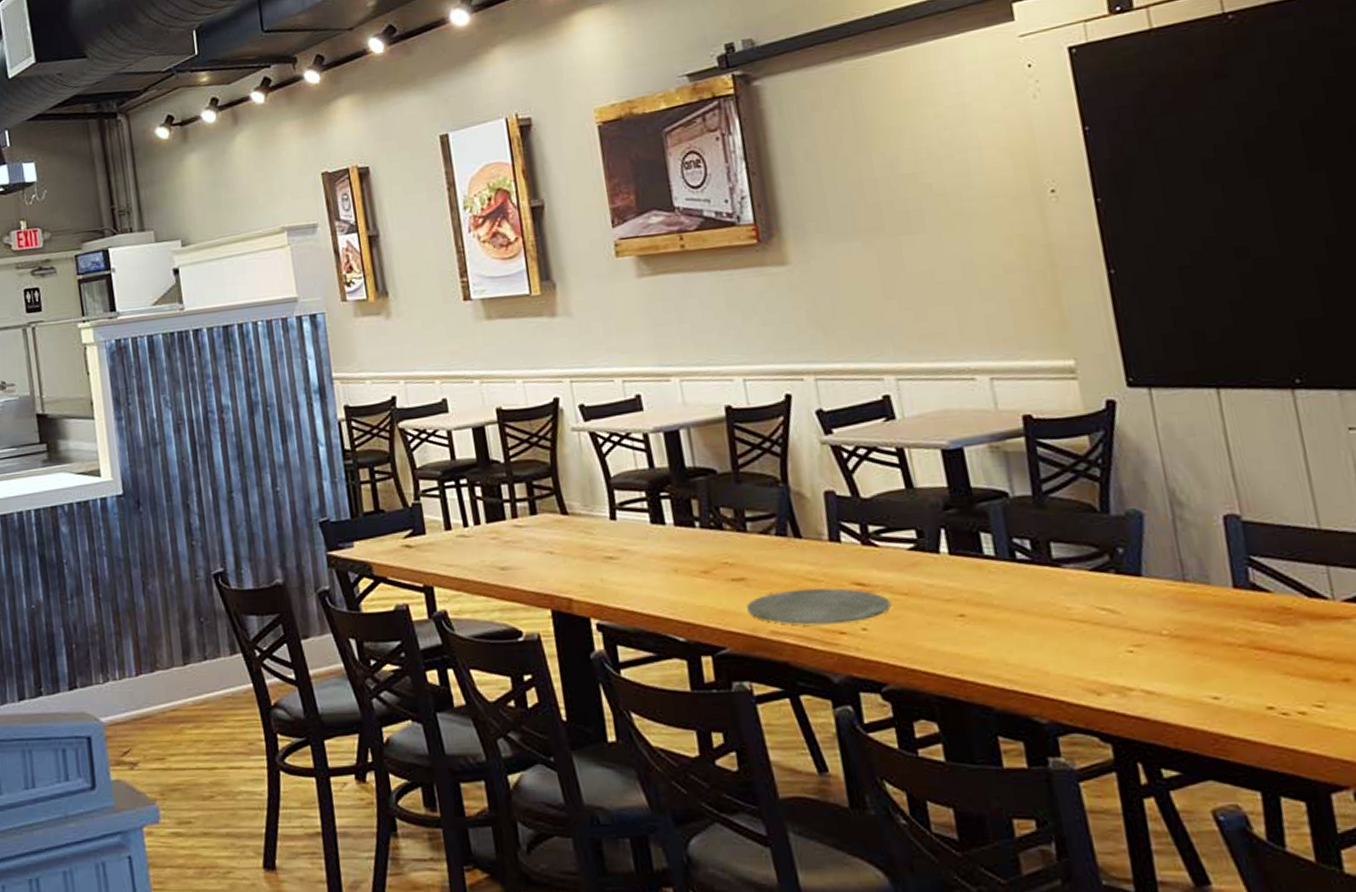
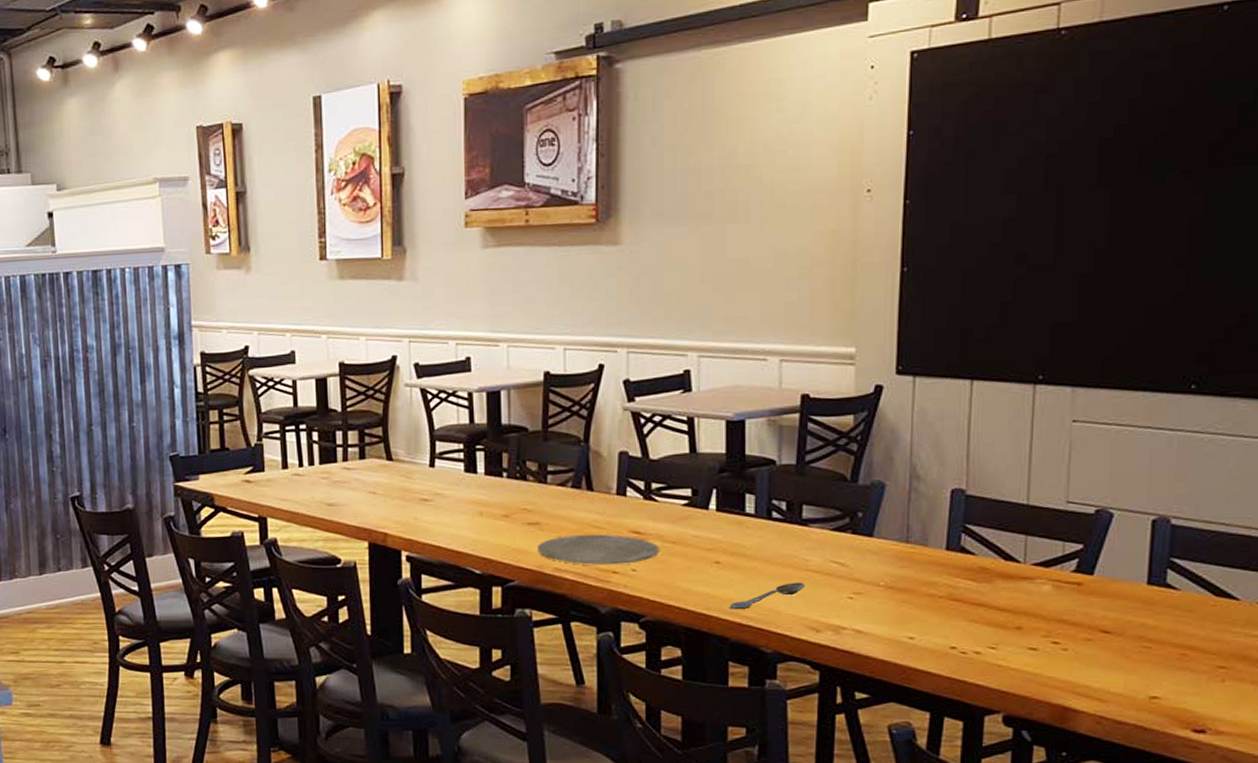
spoon: none [986,635,1073,673] -> present [729,582,805,610]

